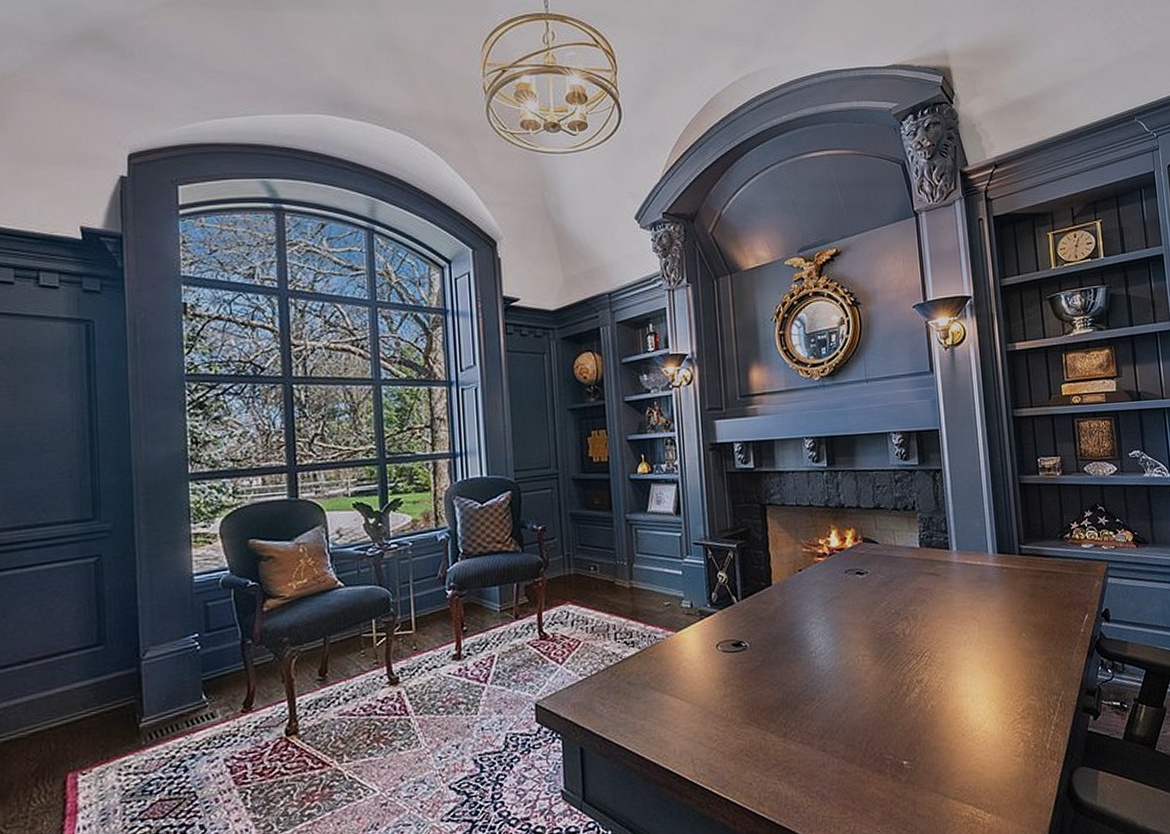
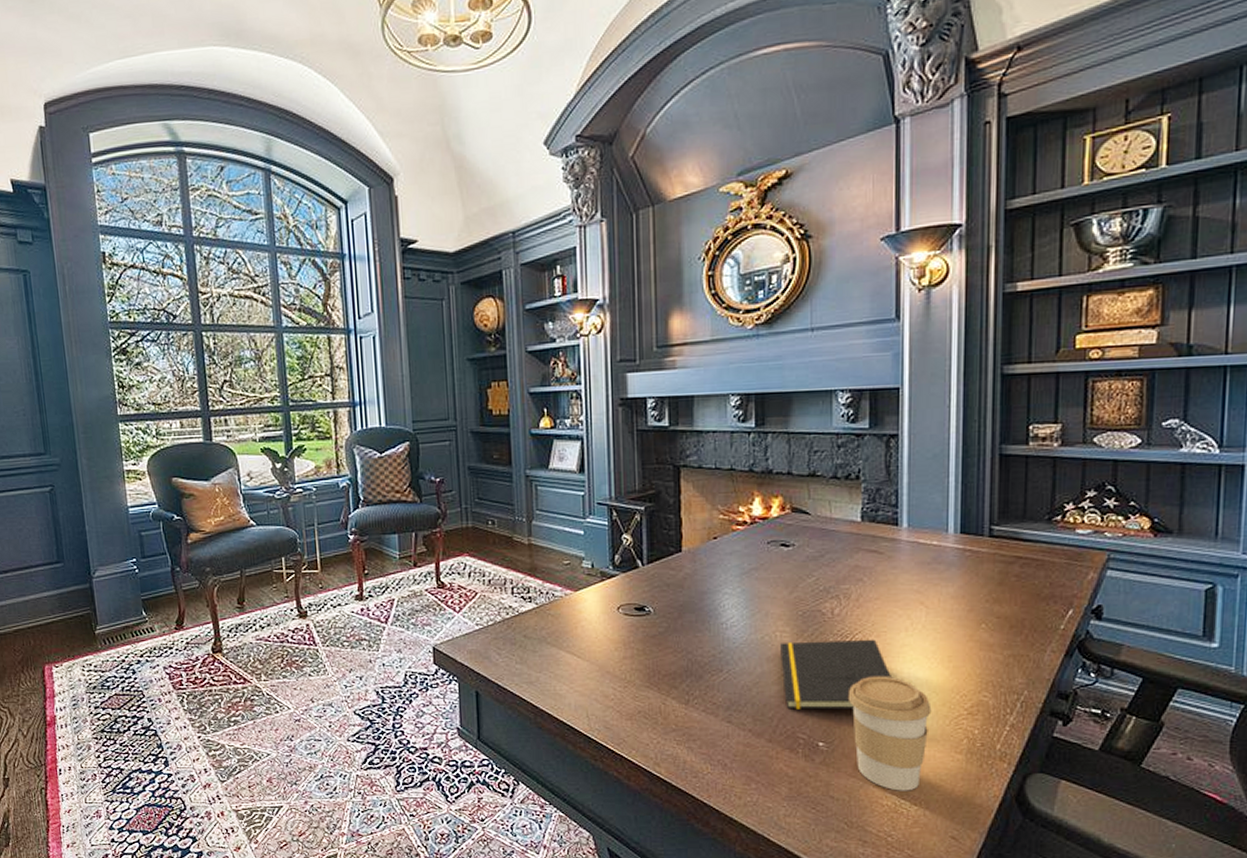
notepad: none [863,655,957,732] -> present [780,639,891,710]
coffee cup: none [923,689,993,801] -> present [847,676,932,791]

